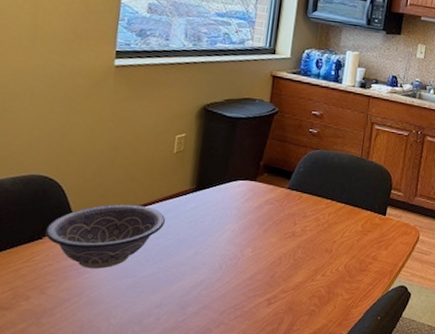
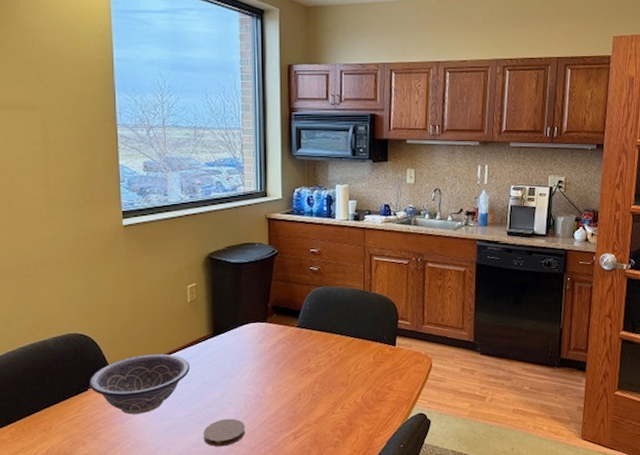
coaster: none [168,279,217,309] -> present [203,418,246,447]

